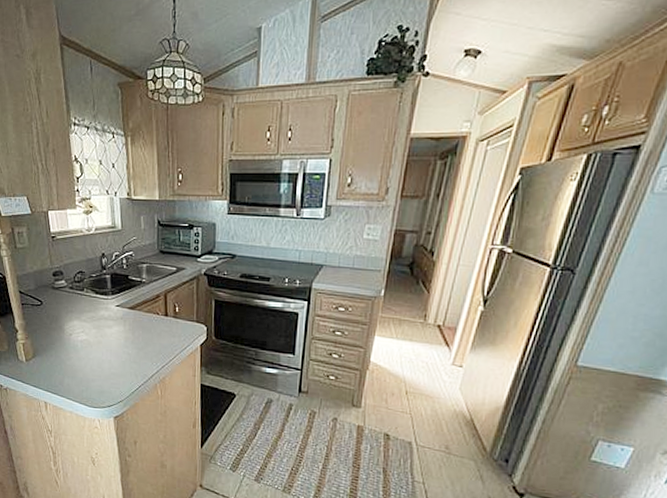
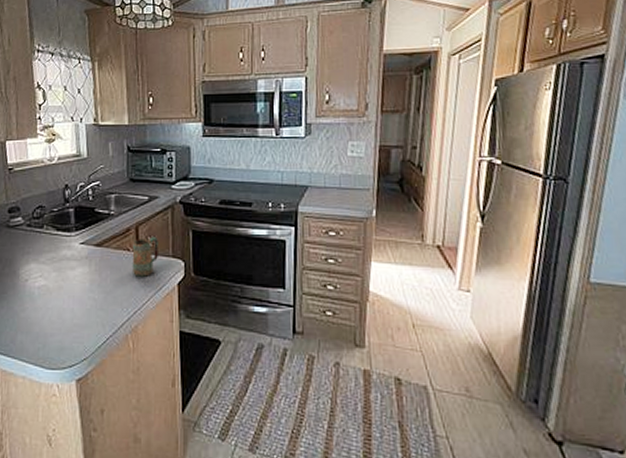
mug: none [161,302,184,337] -> present [132,236,158,277]

